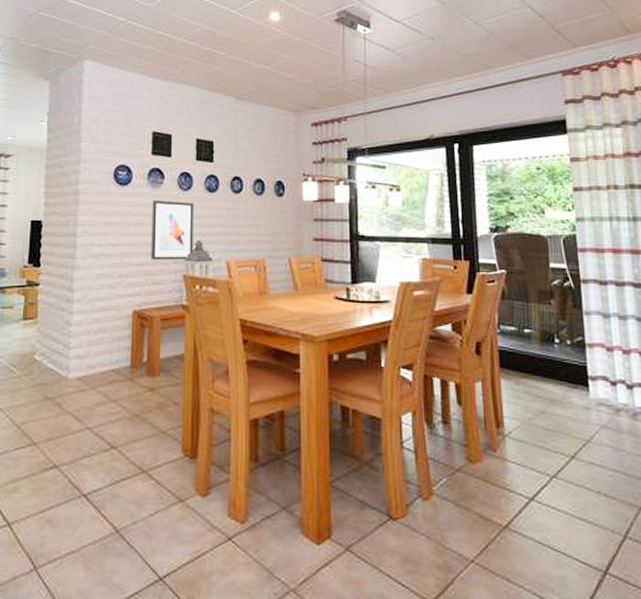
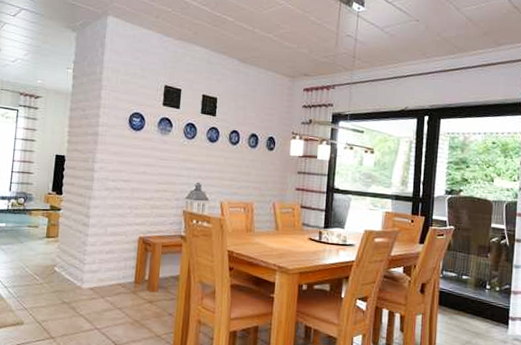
wall art: present [151,200,195,260] -> none [157,145,197,199]

